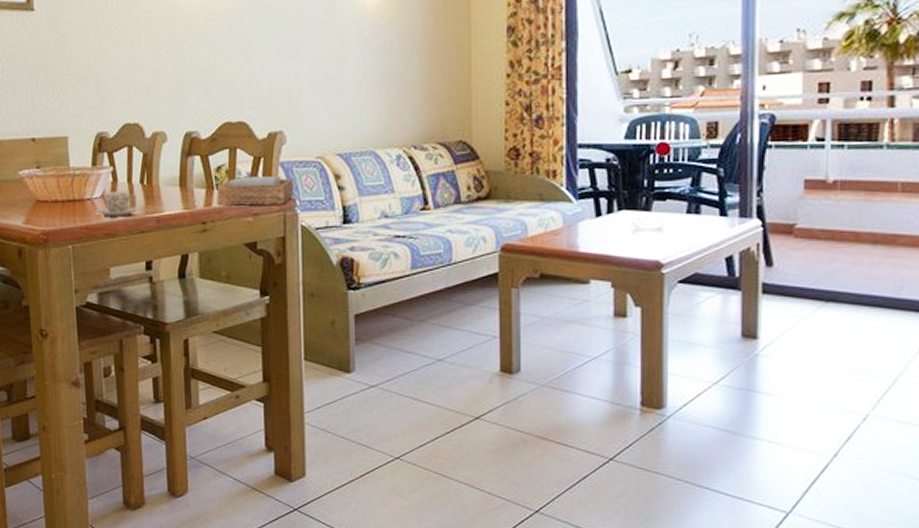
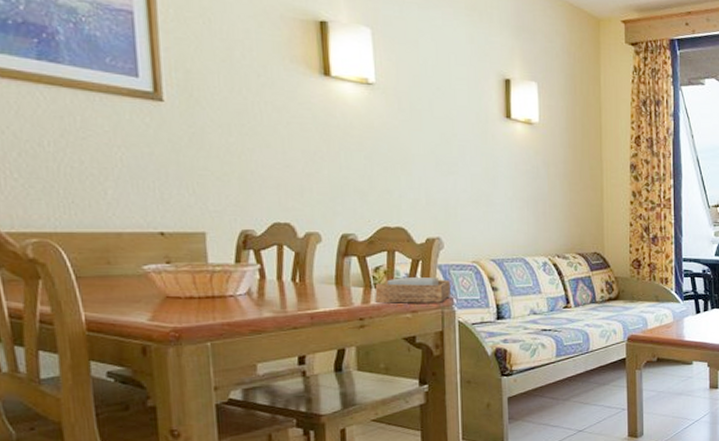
teacup: present [95,191,140,217] -> none [239,288,291,314]

